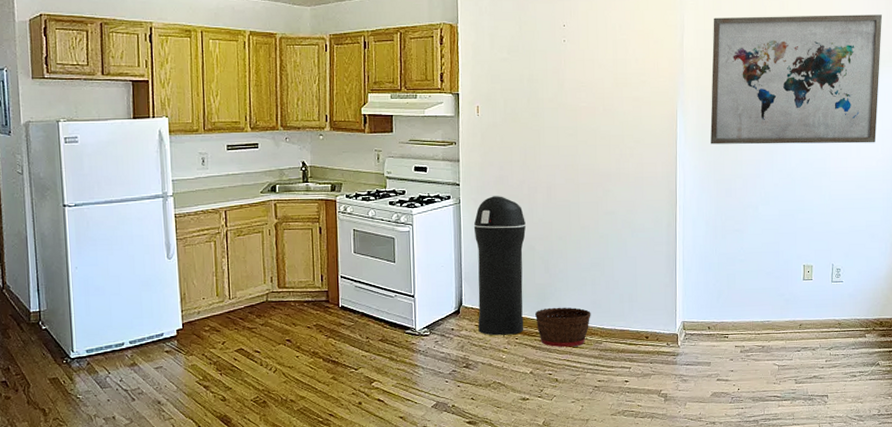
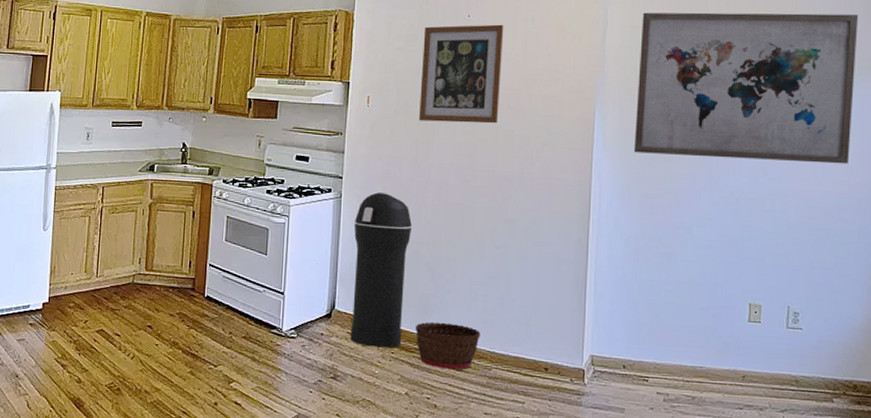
wall art: none [524,32,596,127] -> present [419,24,504,124]

